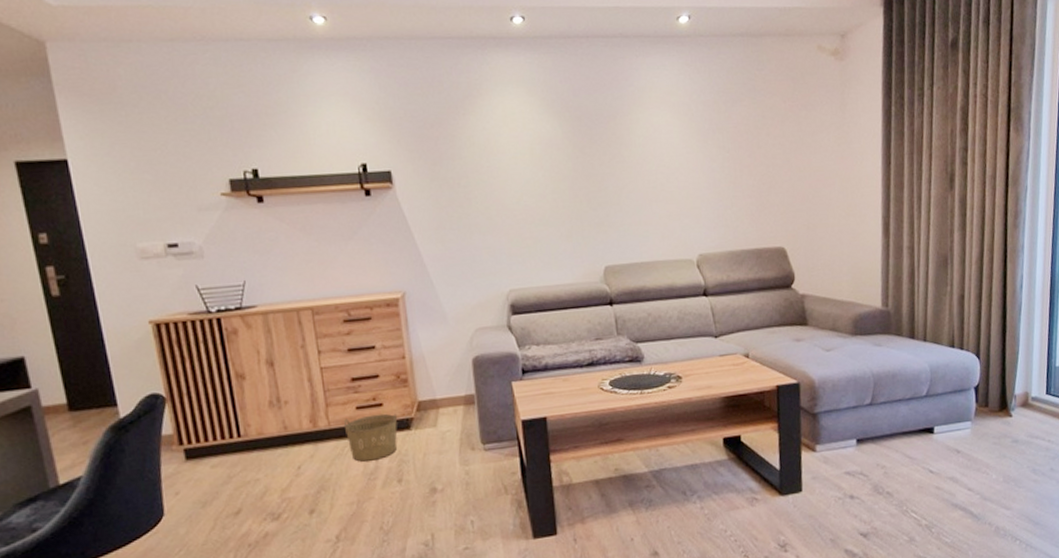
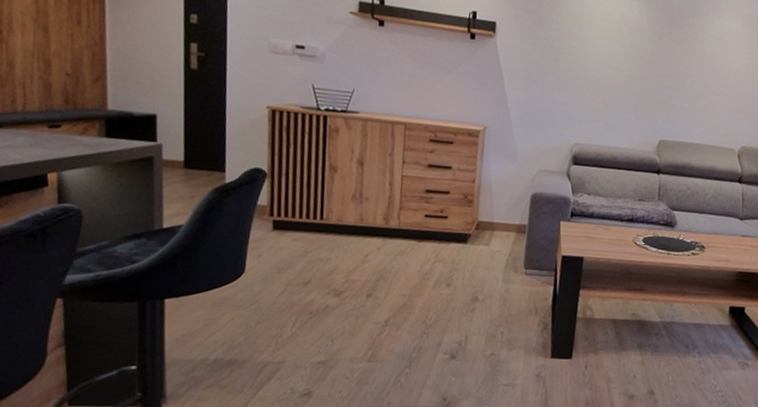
basket: present [343,413,398,462] -> none [411,223,458,264]

